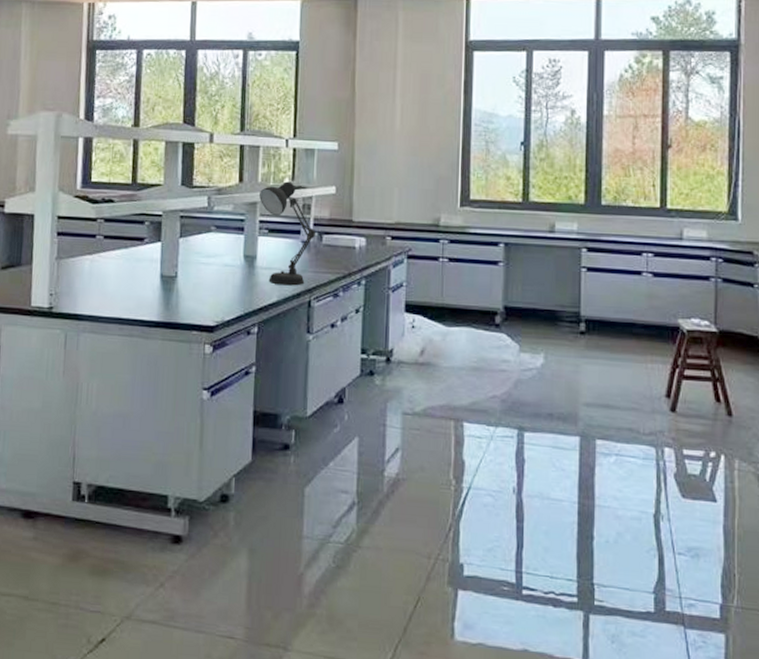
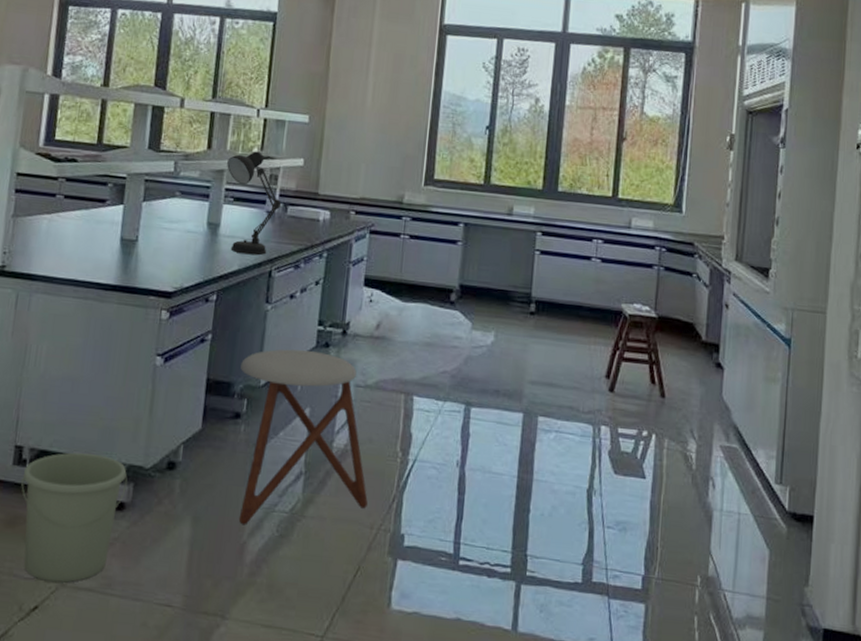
bucket: none [81,487,183,615] -> present [21,452,128,583]
stool: none [286,378,423,557] -> present [238,349,368,525]

